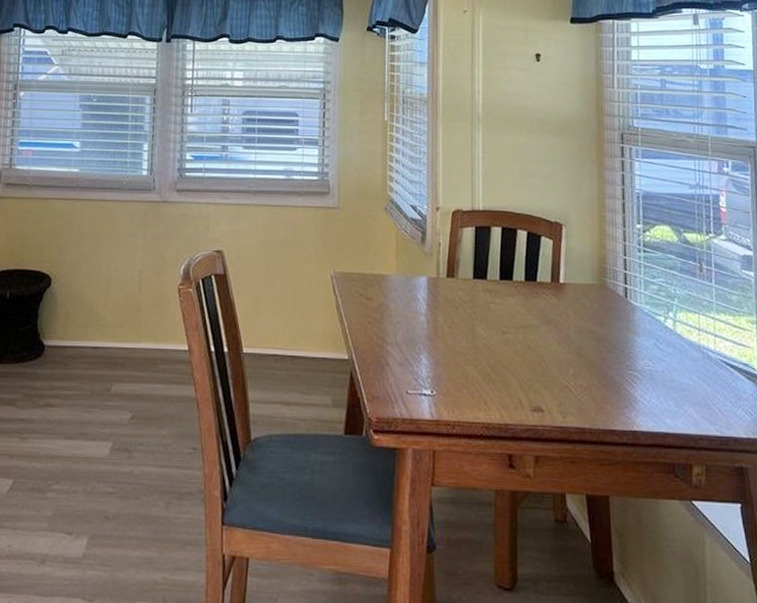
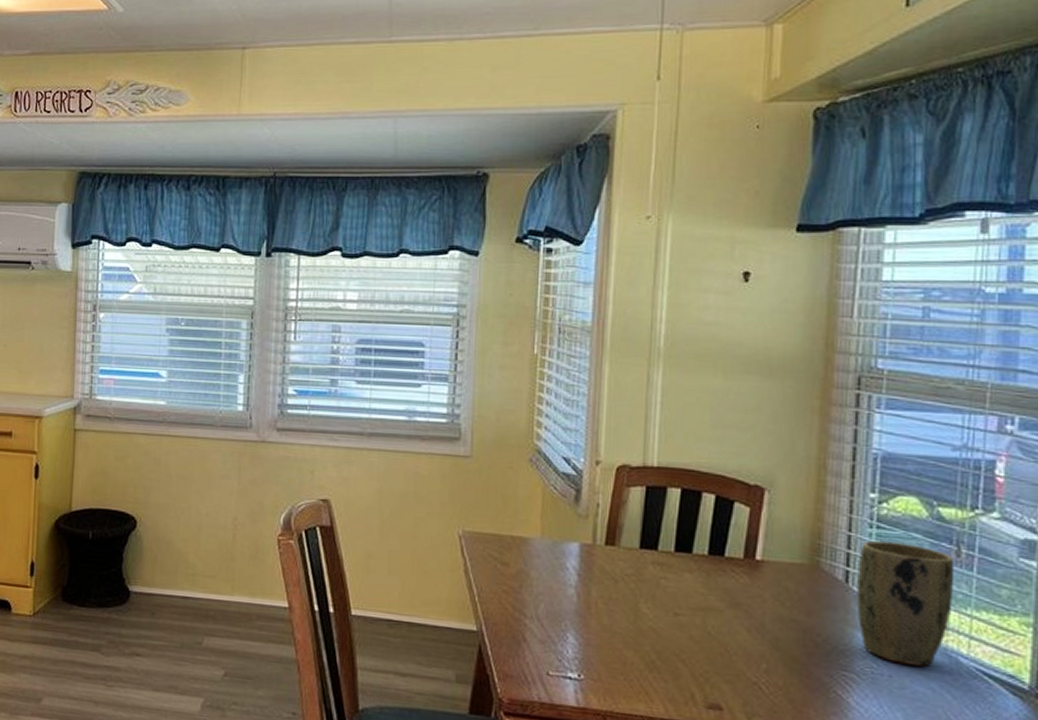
plant pot: none [633,262,701,362] -> present [856,540,955,667]

